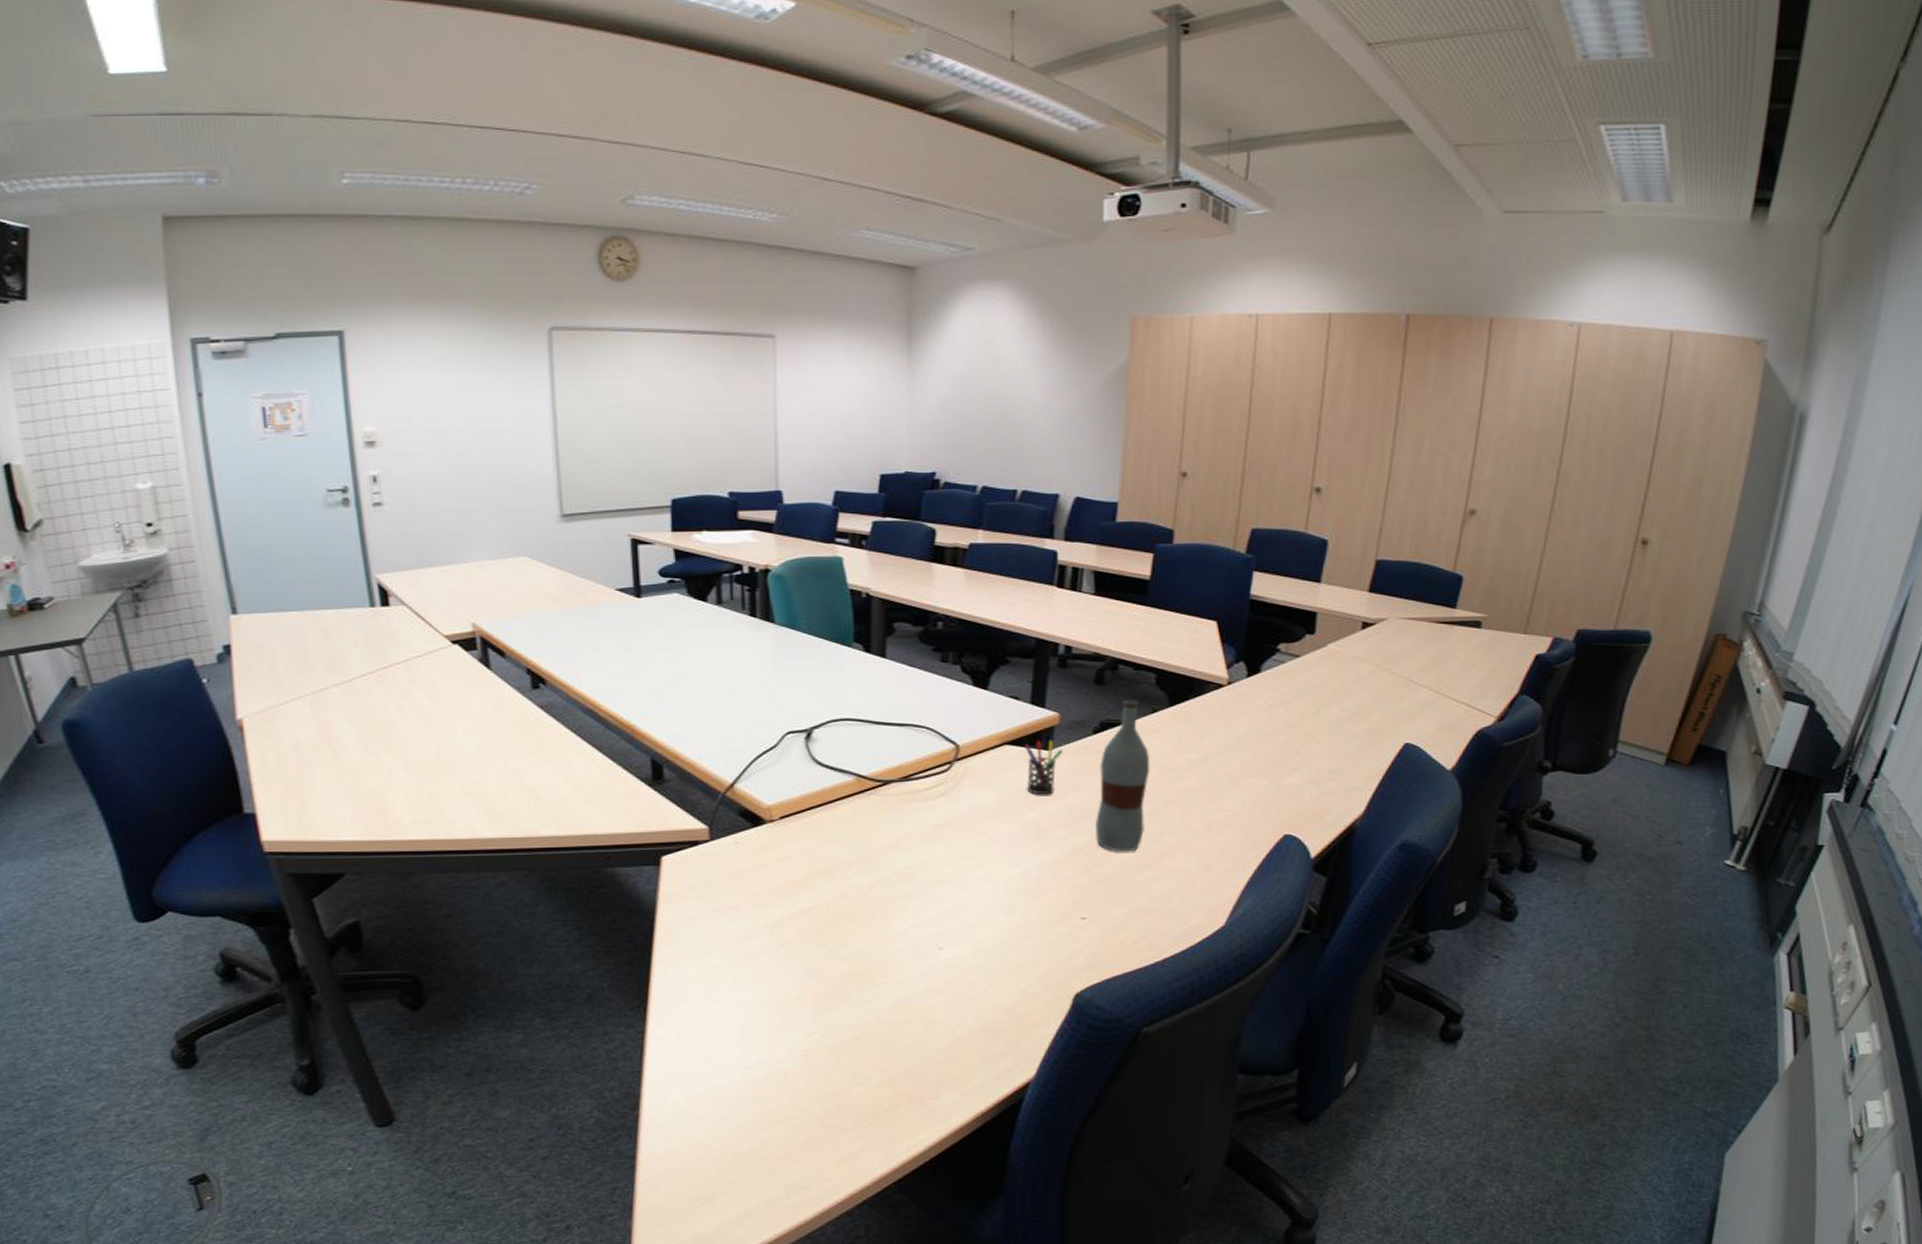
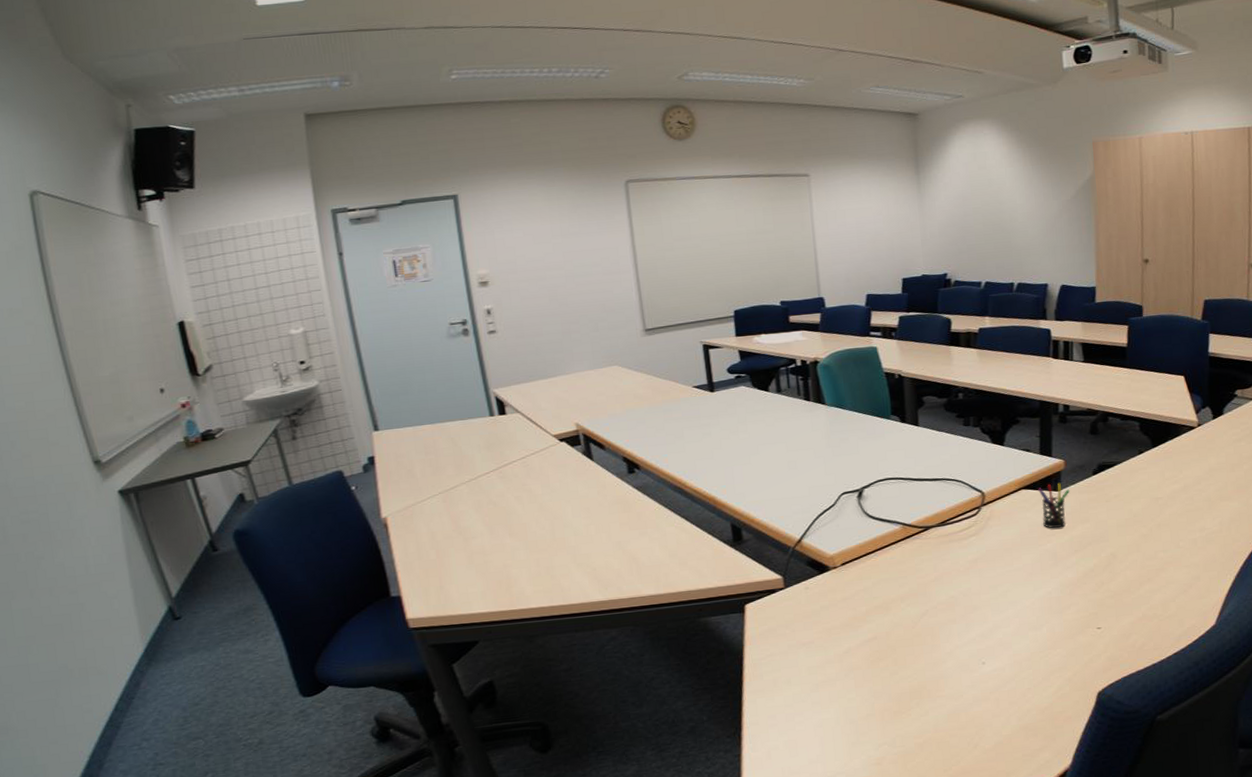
bottle: present [1096,700,1150,852] -> none [1100,445,1142,571]

